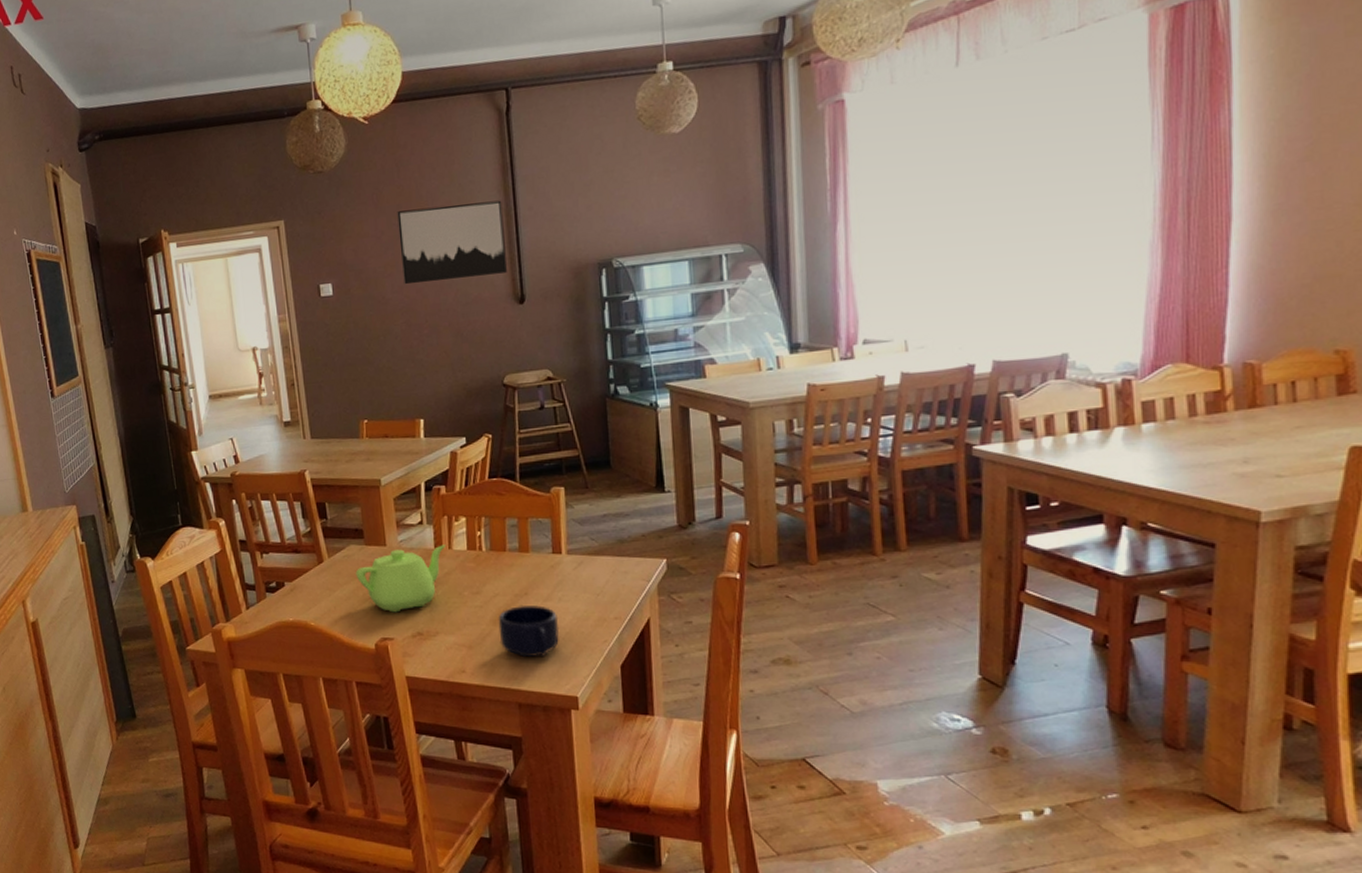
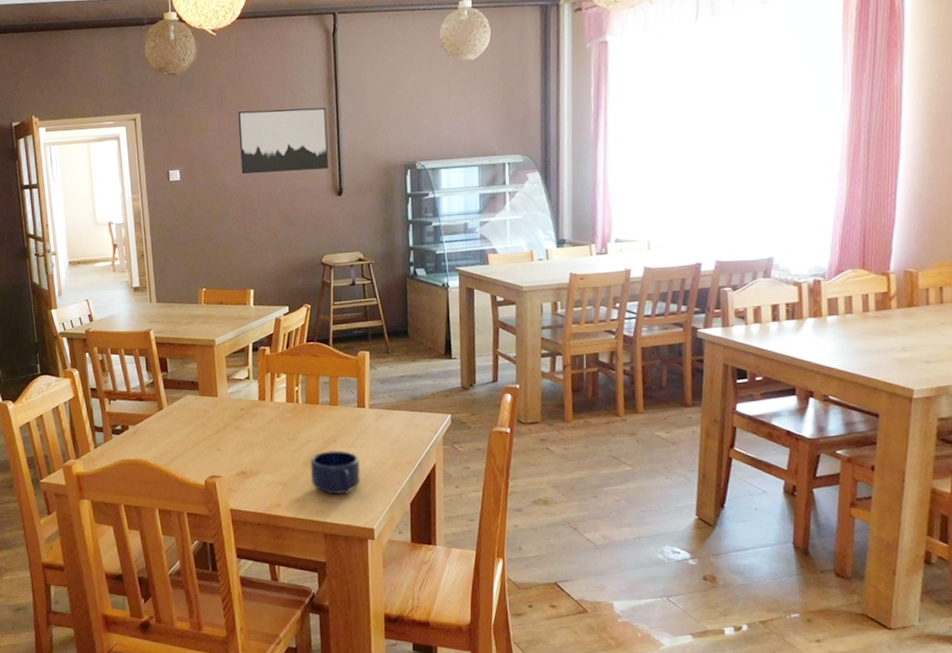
teapot: present [355,544,446,613] -> none [190,397,268,454]

